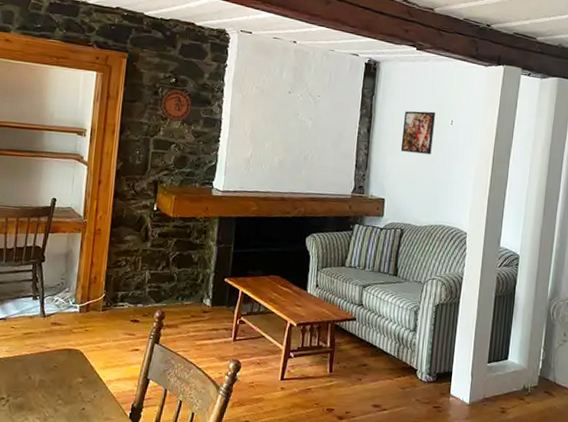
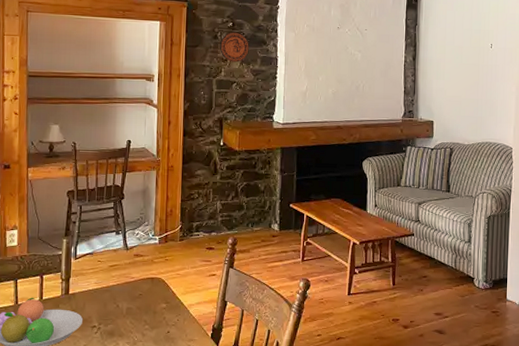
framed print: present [400,111,435,154] -> none [445,37,475,77]

